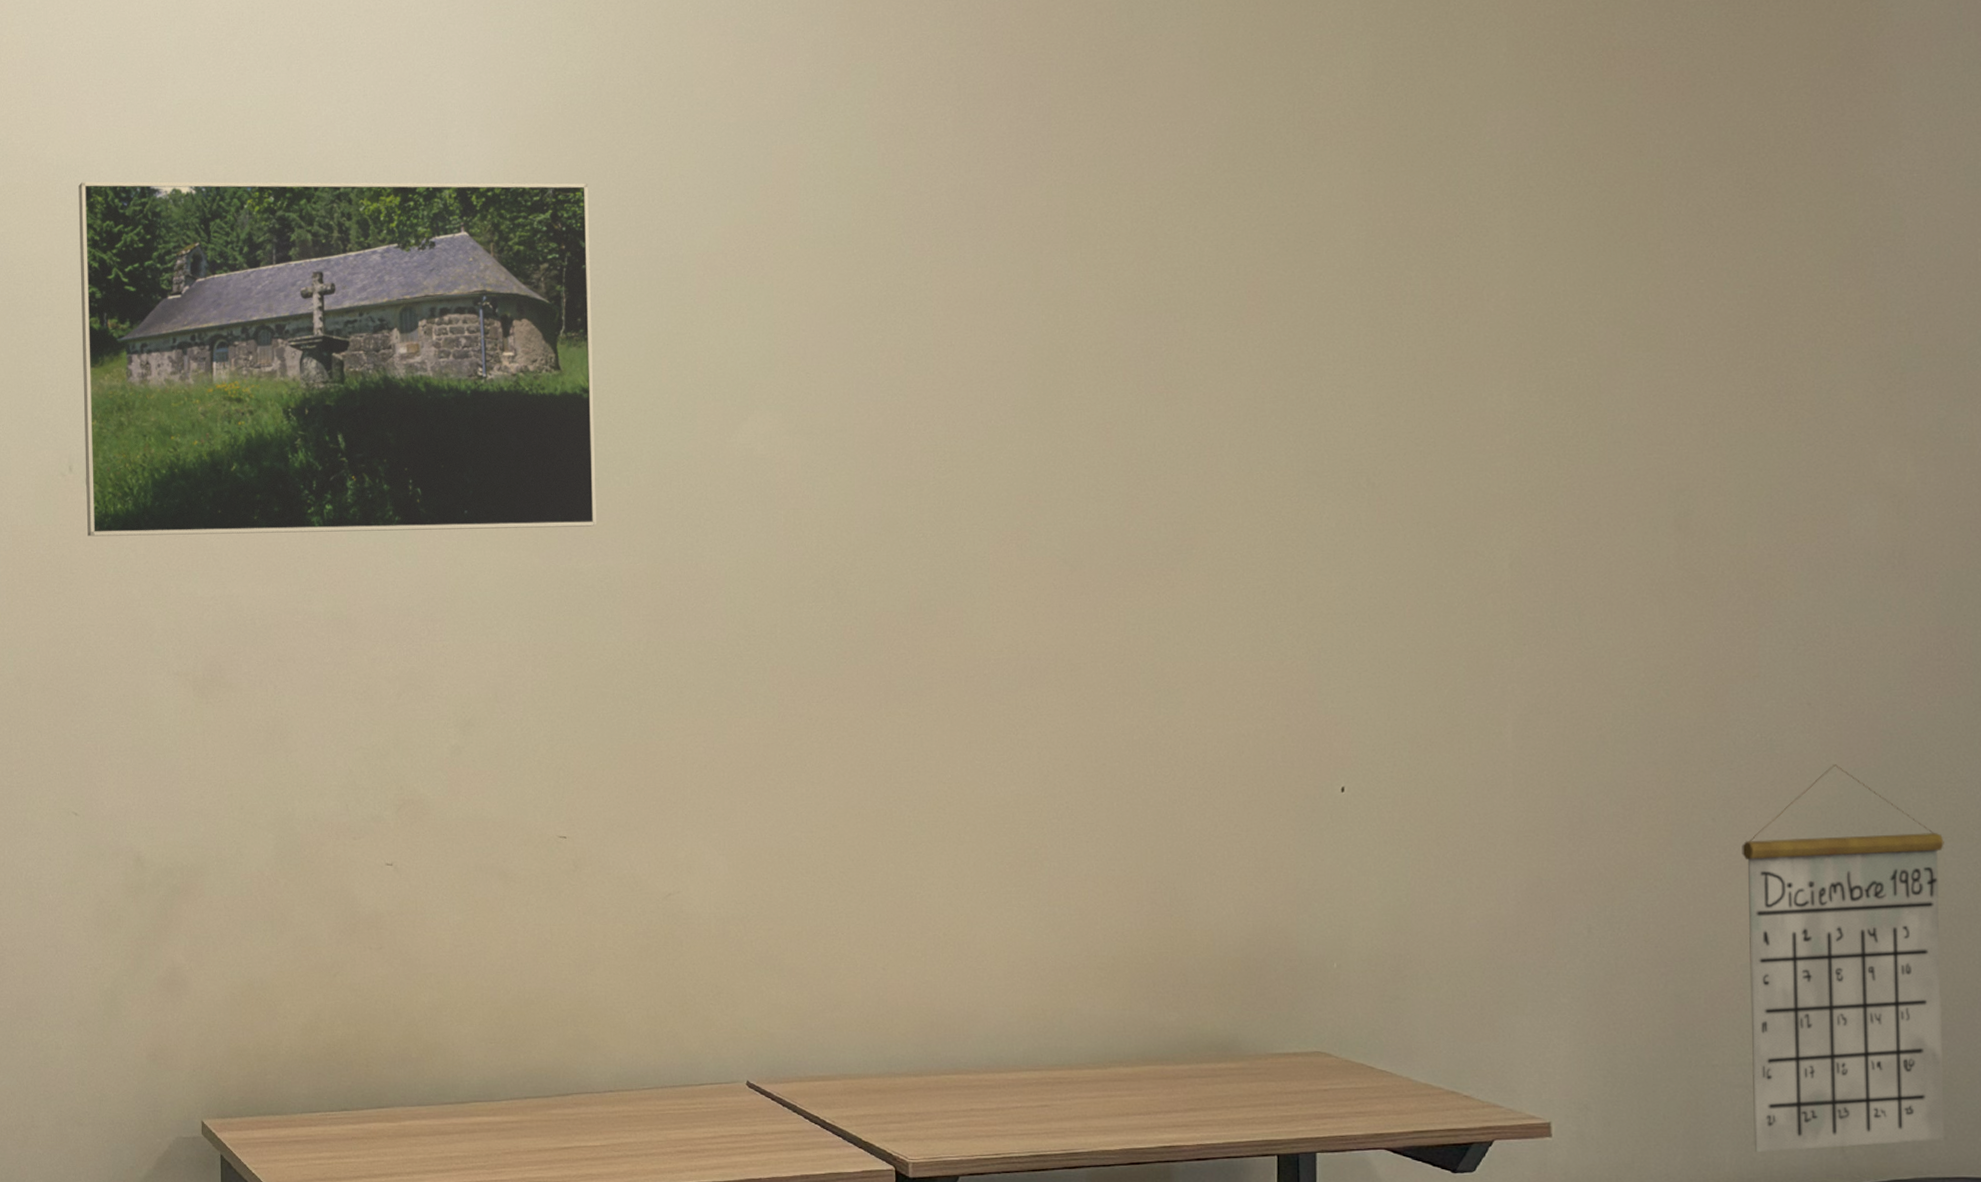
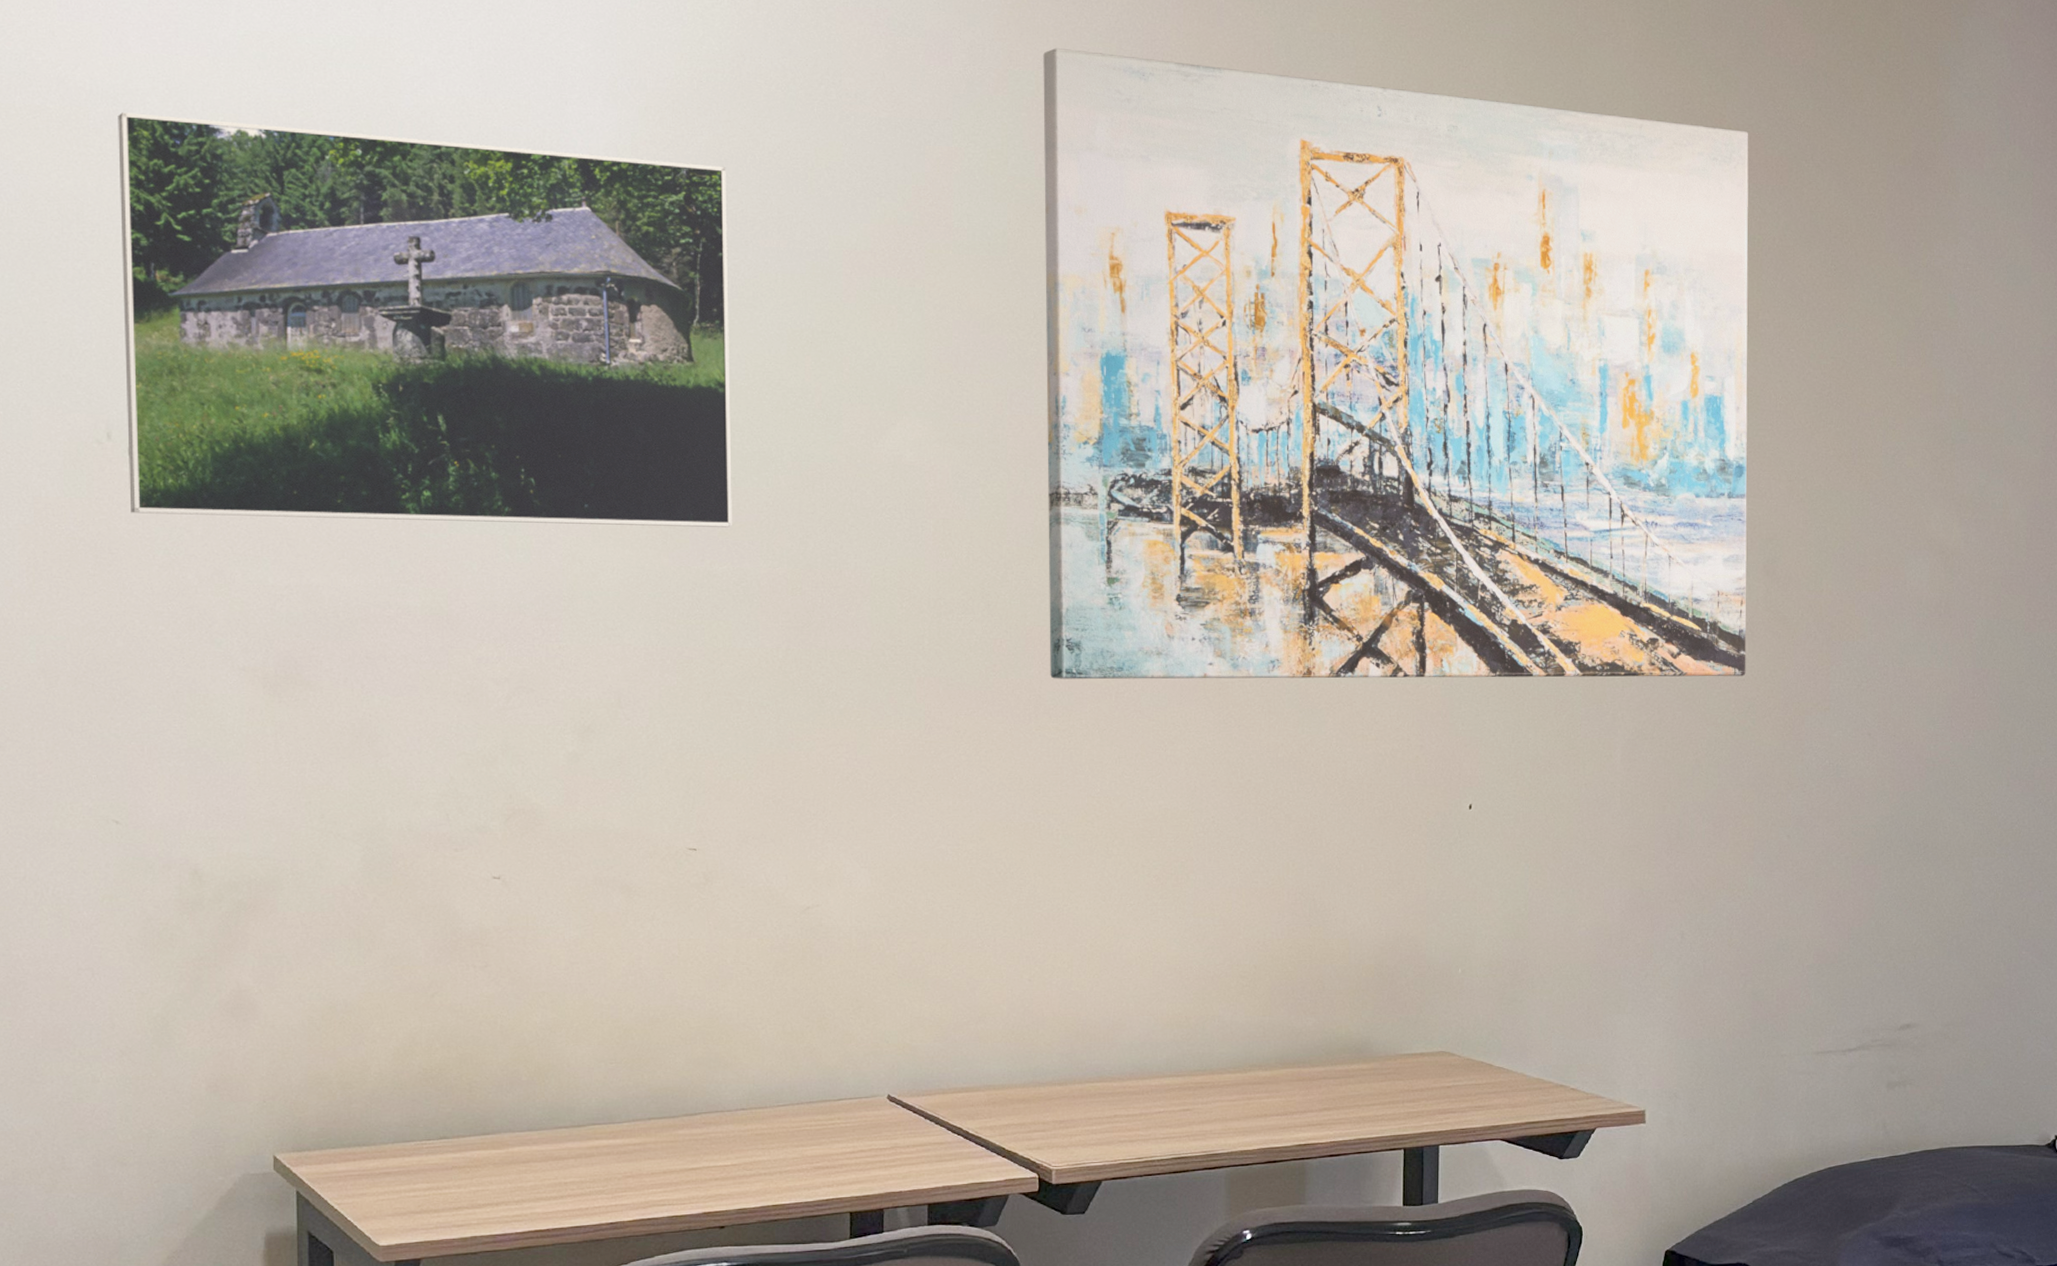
wall art: none [884,37,1657,664] -> present [1043,47,1749,680]
calendar: present [1742,764,1945,1152] -> none [1811,788,1972,1130]

